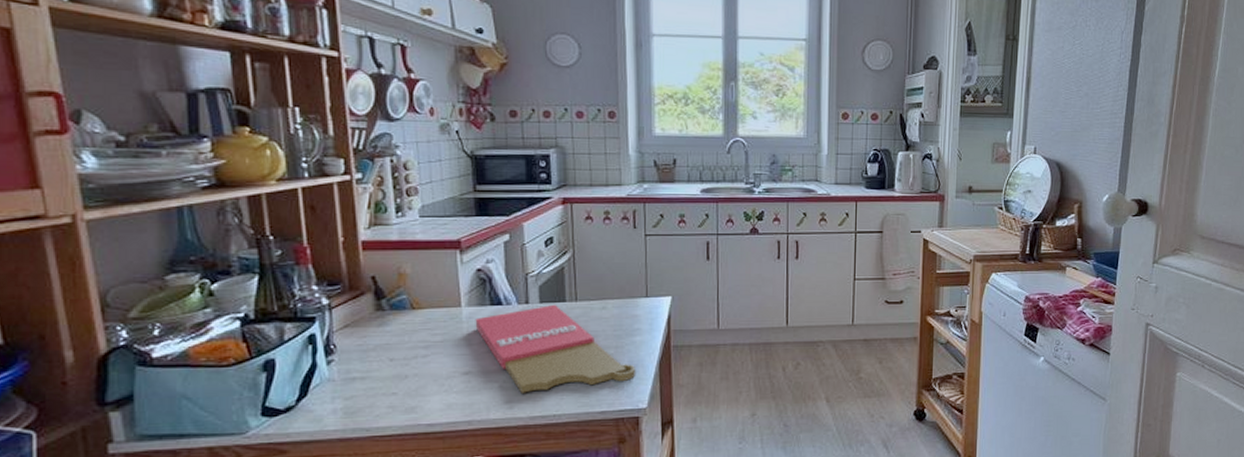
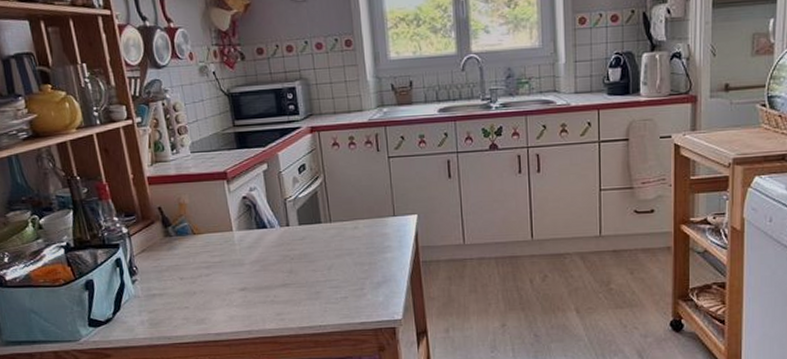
cutting board: present [475,304,635,393] -> none [245,225,389,307]

